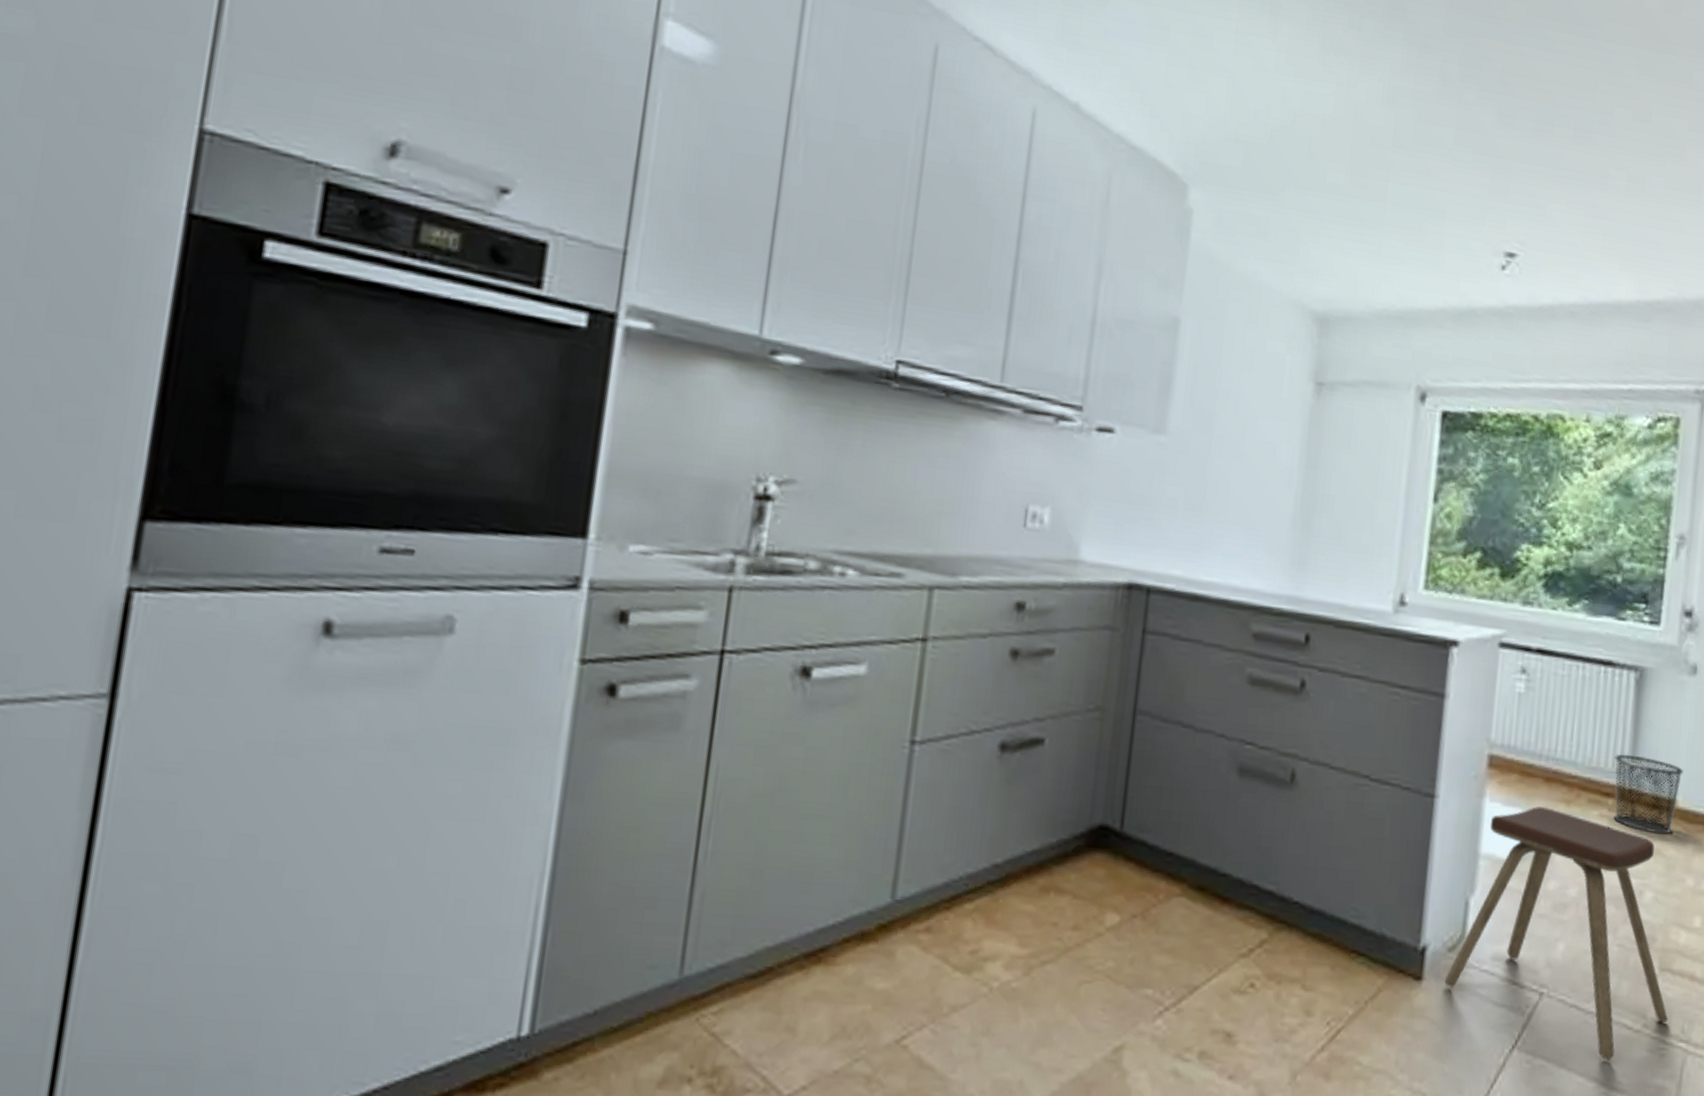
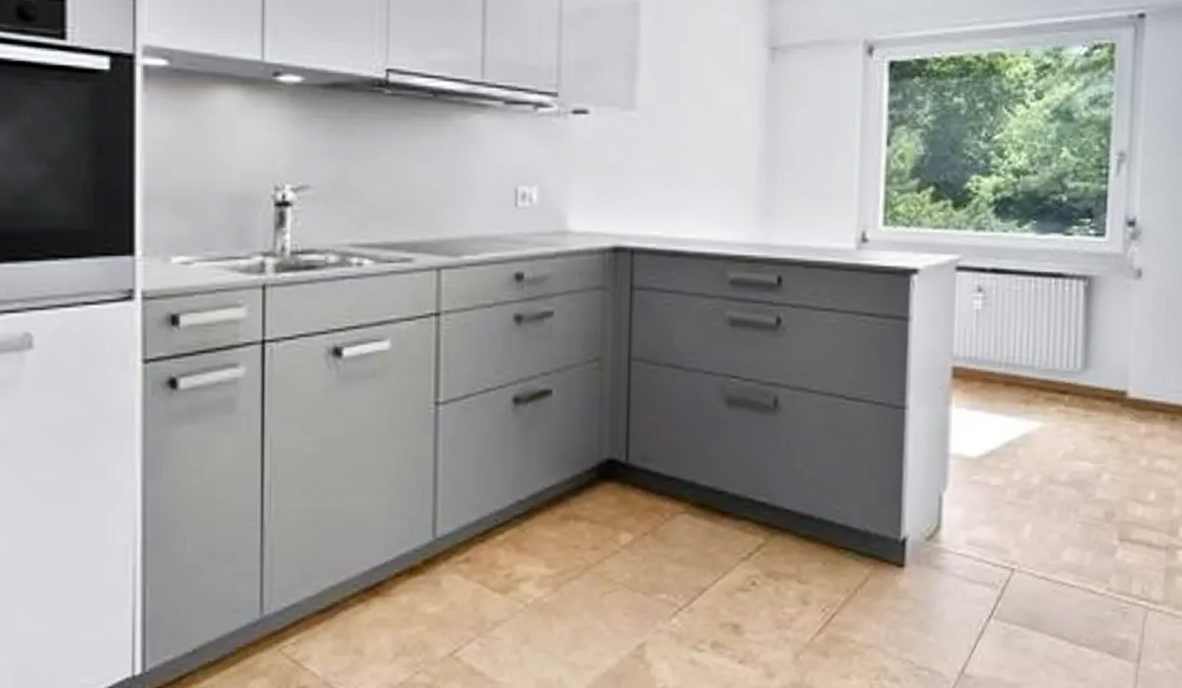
music stool: present [1444,806,1669,1061] -> none [924,408,1130,622]
waste bin: present [1614,754,1684,834] -> none [1068,355,1133,423]

